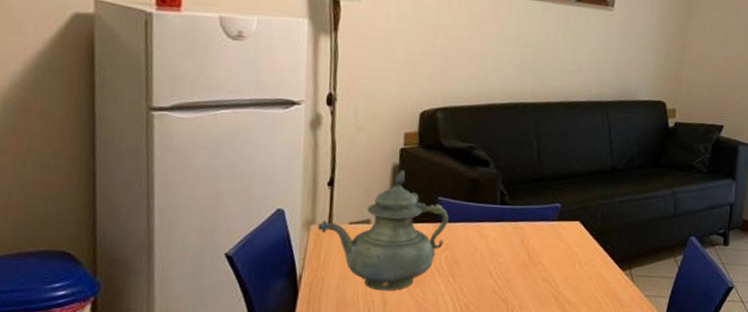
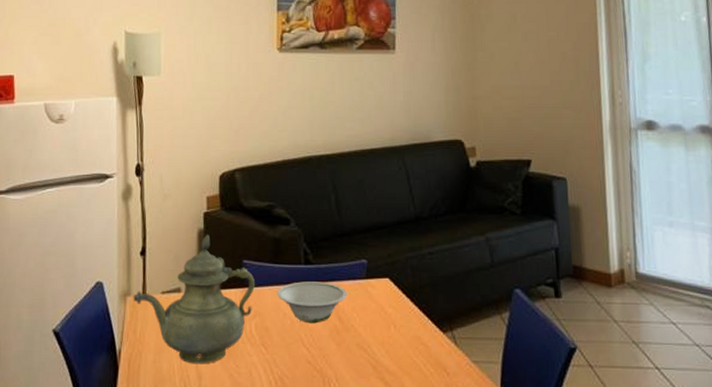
bowl: none [470,220,540,259] -> present [277,281,348,324]

